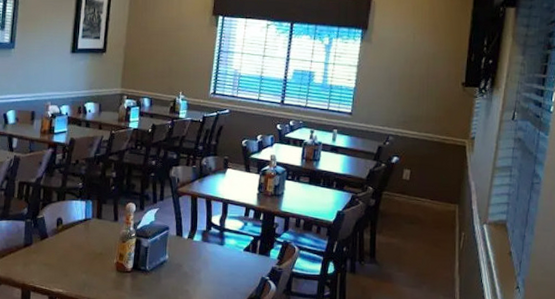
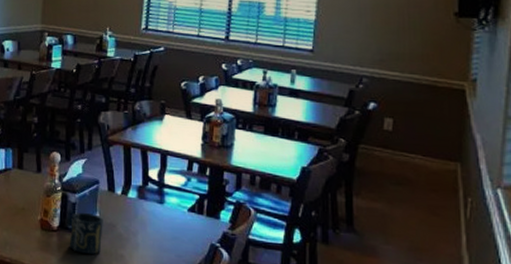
cup: none [141,255,172,291] -> present [69,212,103,255]

